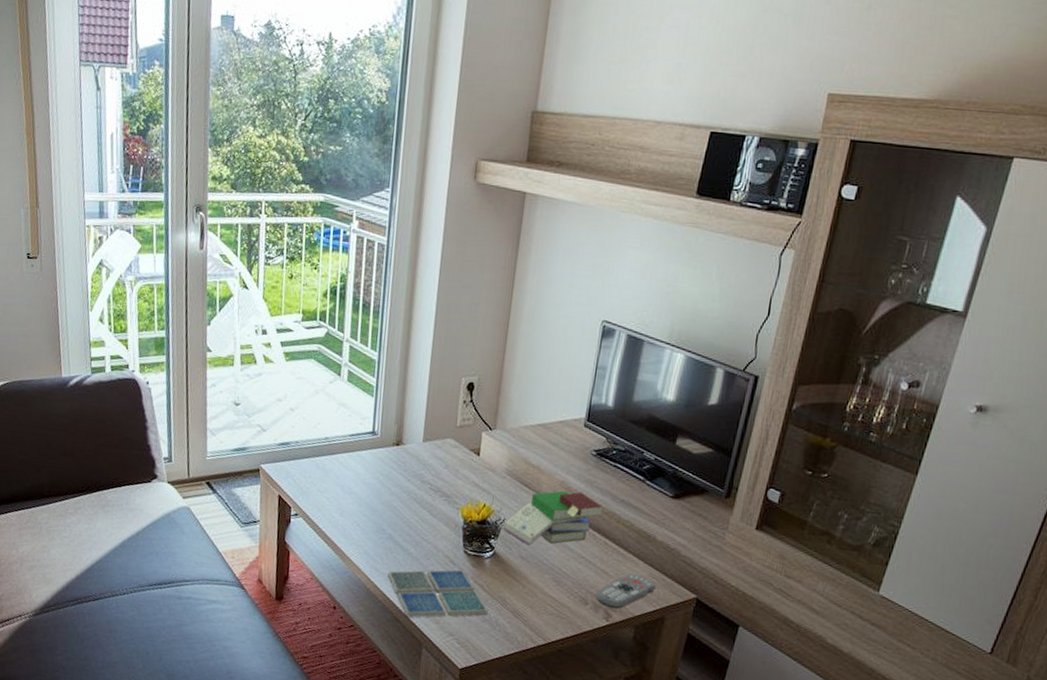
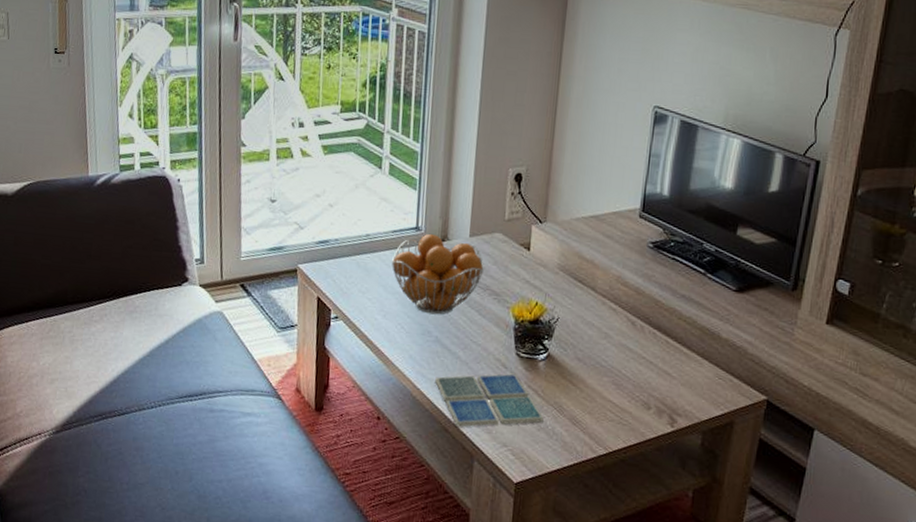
fruit basket: none [348,437,436,514] -> present [391,233,484,315]
book: present [502,491,602,545] -> none [556,286,662,346]
remote control: present [596,573,656,609] -> none [659,374,723,414]

